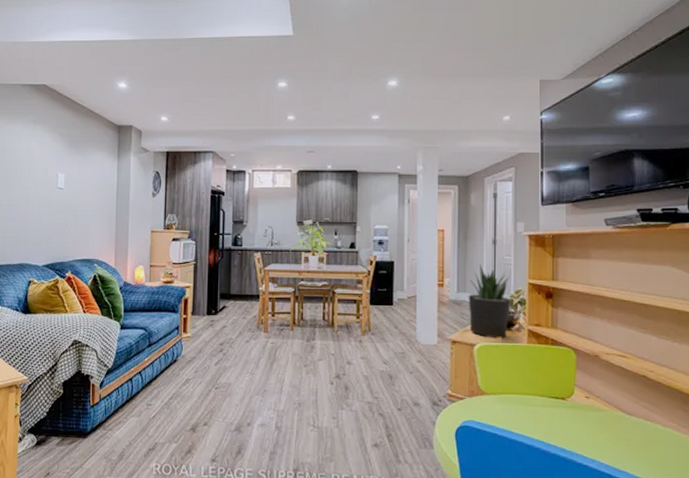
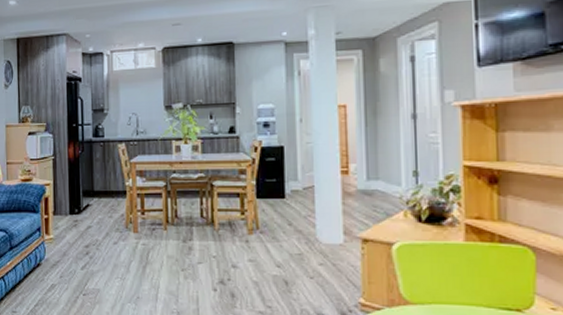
planter: present [468,264,511,338] -> none [381,145,440,235]

